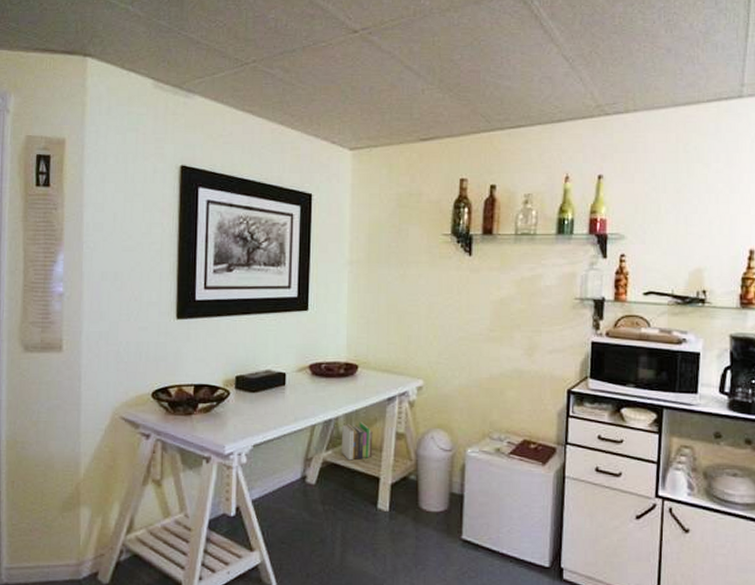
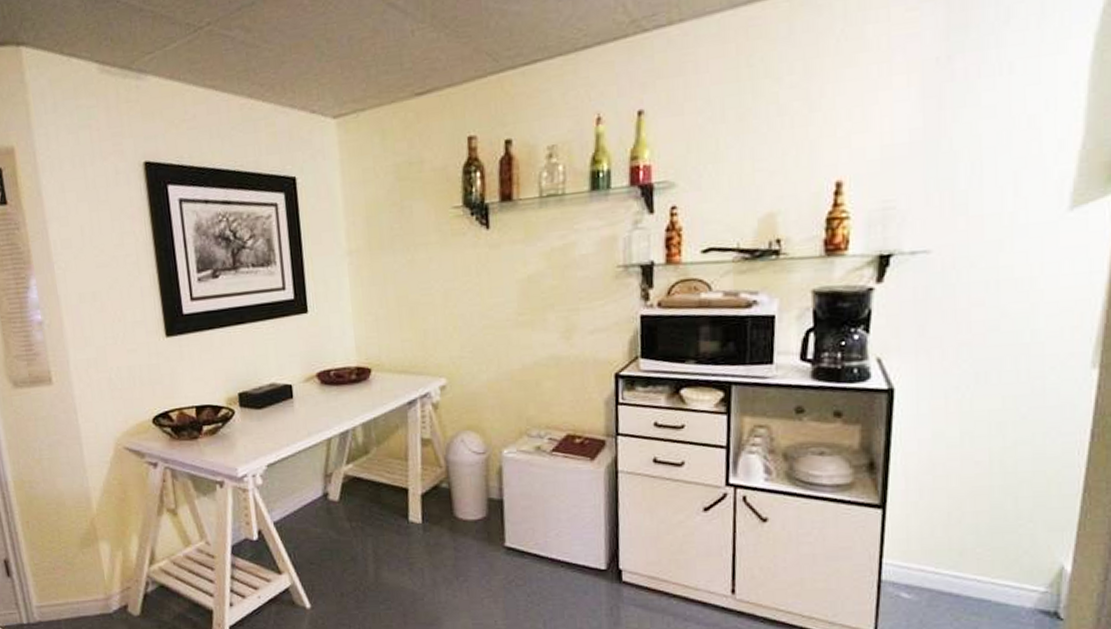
books: present [341,422,373,461] -> none [361,430,397,473]

